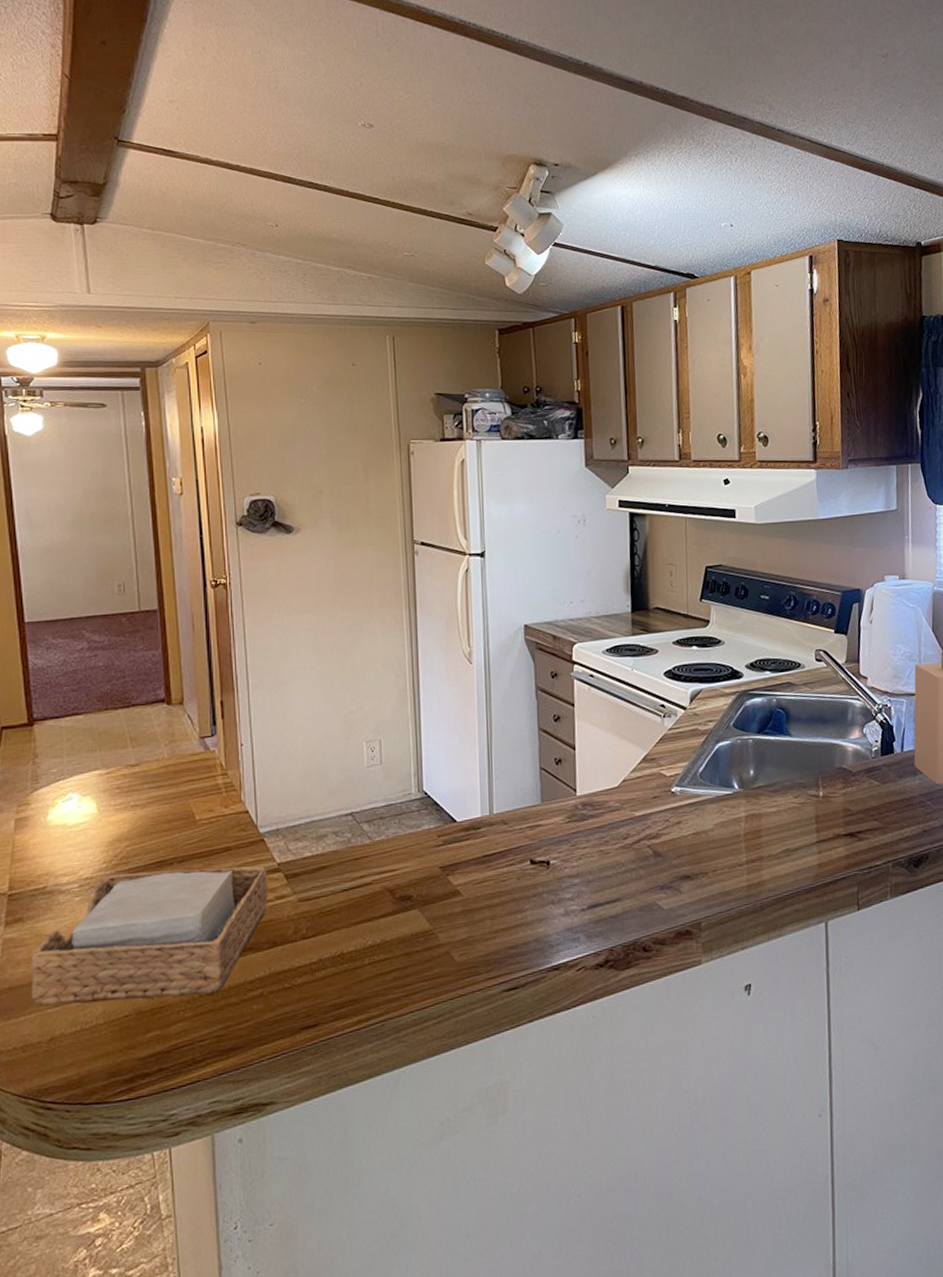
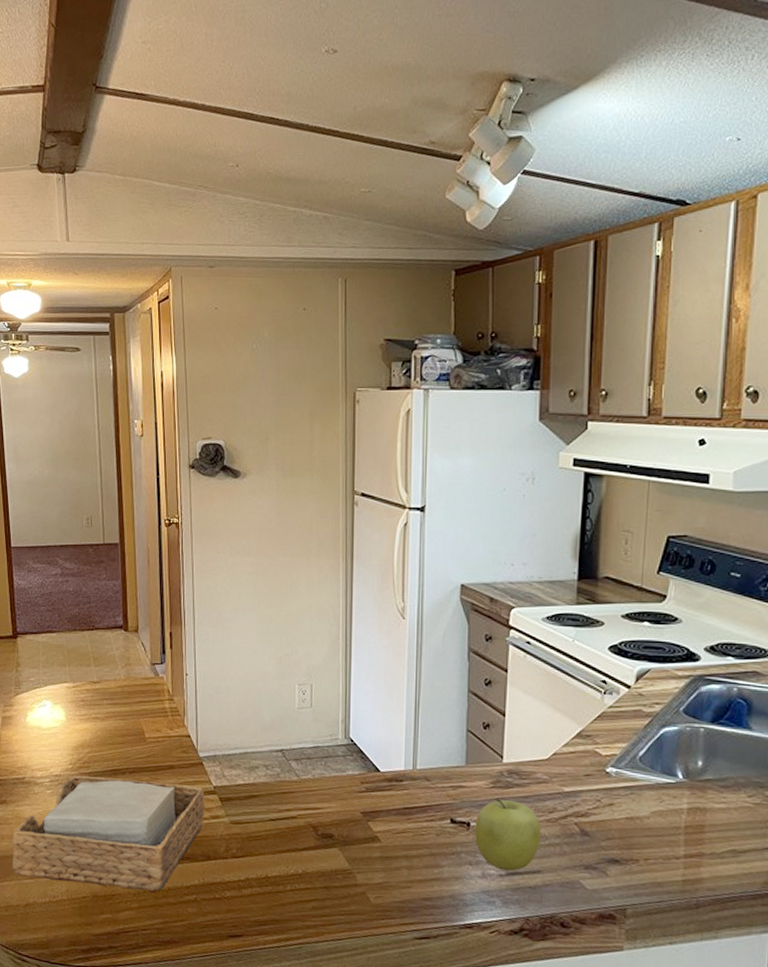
fruit: none [554,831,618,904] -> present [475,797,541,871]

